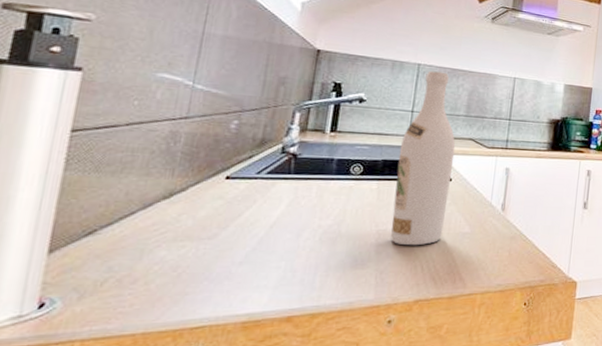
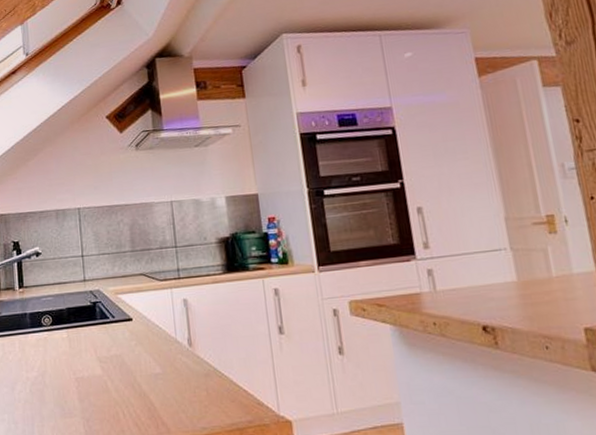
wine bottle: present [390,70,456,246] -> none [78,211,136,392]

